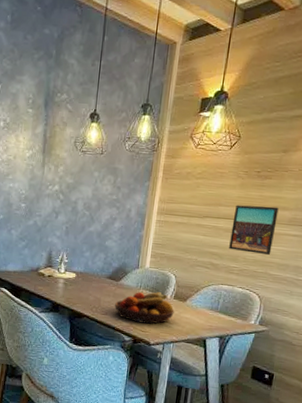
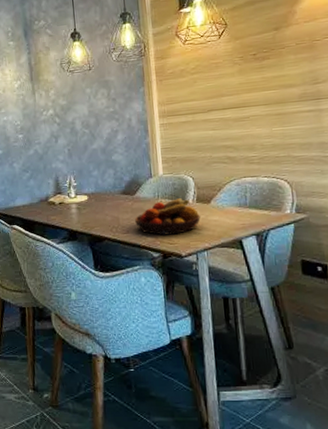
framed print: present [229,205,279,255] -> none [239,85,289,139]

